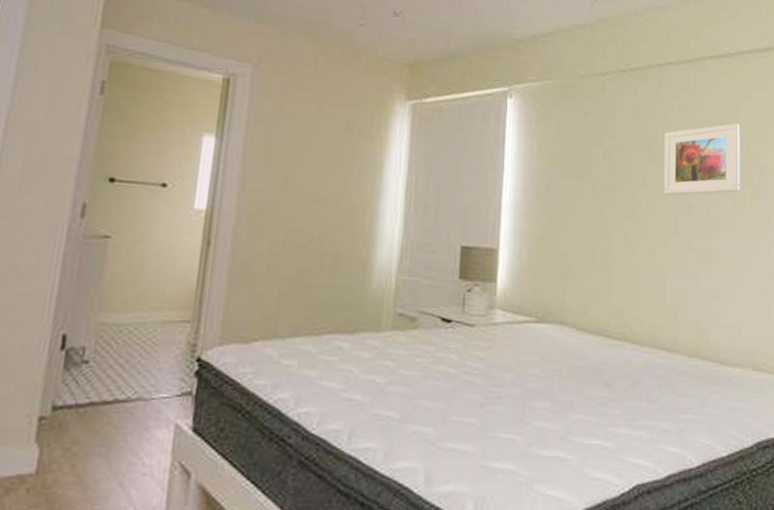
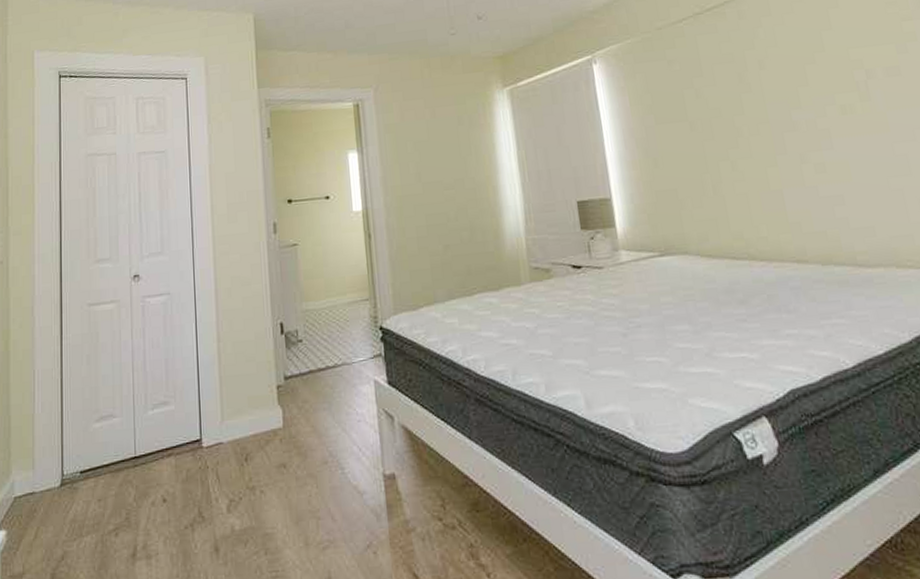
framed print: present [664,123,740,196] -> none [753,34,847,118]

